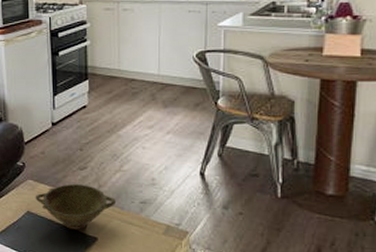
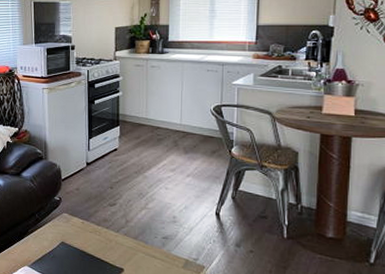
bowl: present [35,184,117,230] -> none [69,218,142,261]

